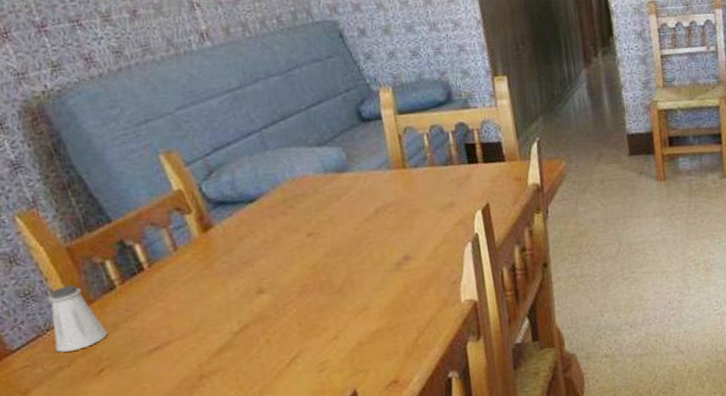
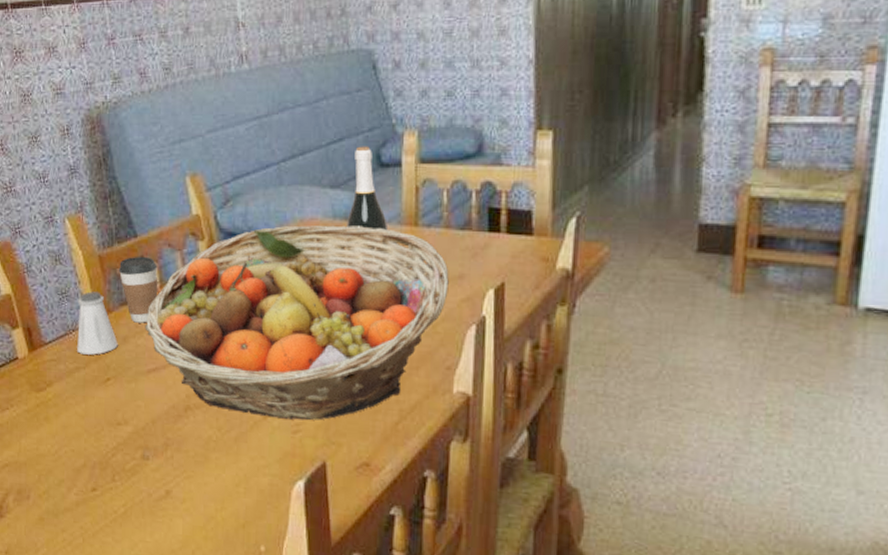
coffee cup: none [93,240,148,307] -> present [118,257,158,323]
fruit basket: none [137,174,443,369] -> present [145,225,449,421]
wine bottle: none [335,105,380,179] -> present [347,146,389,230]

